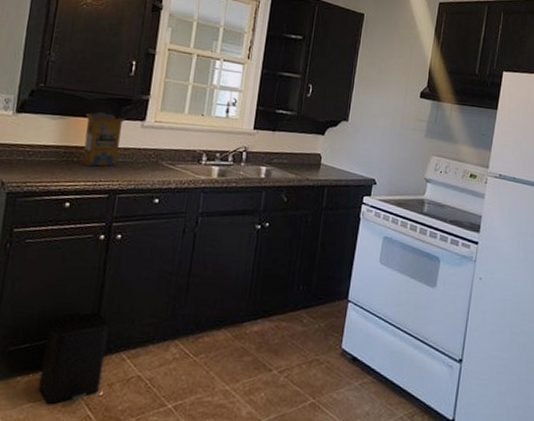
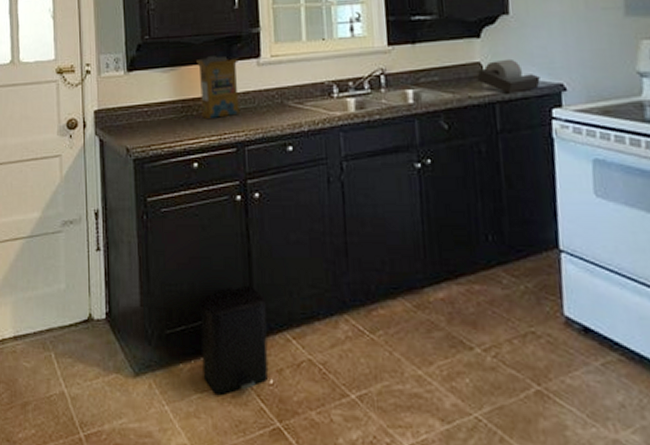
paper towel holder: none [315,154,360,181] -> present [477,58,540,94]

